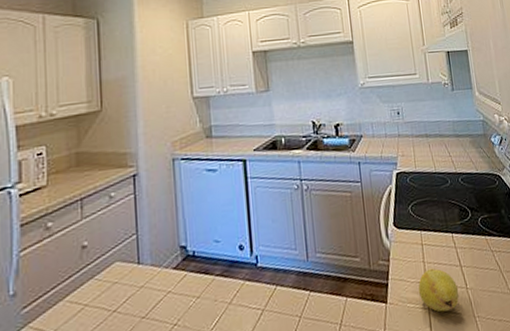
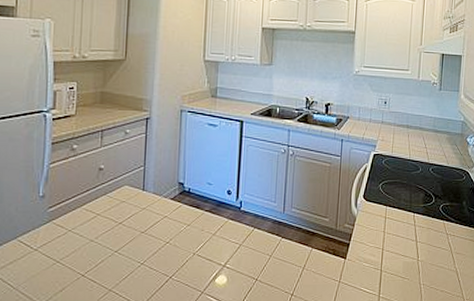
fruit: present [418,268,459,312] -> none [374,238,411,275]

